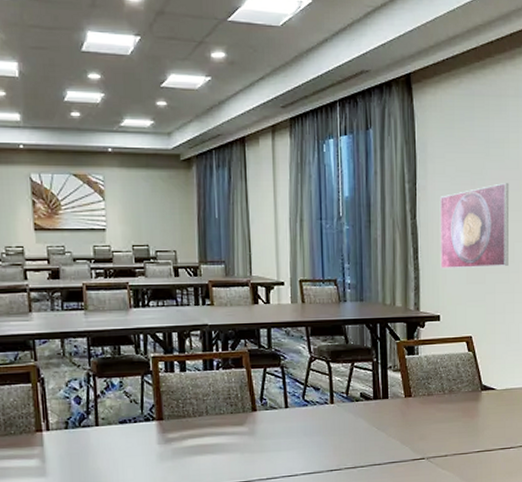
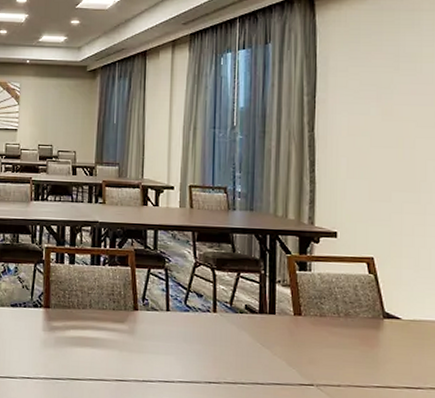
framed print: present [439,183,510,269] -> none [339,98,422,186]

